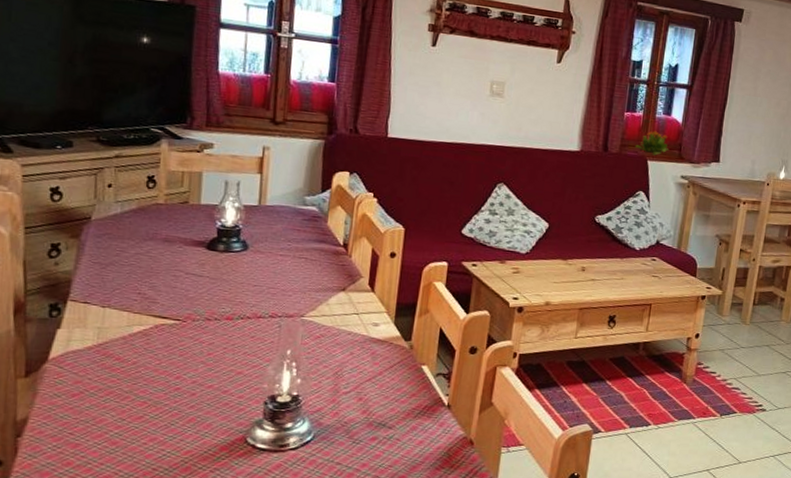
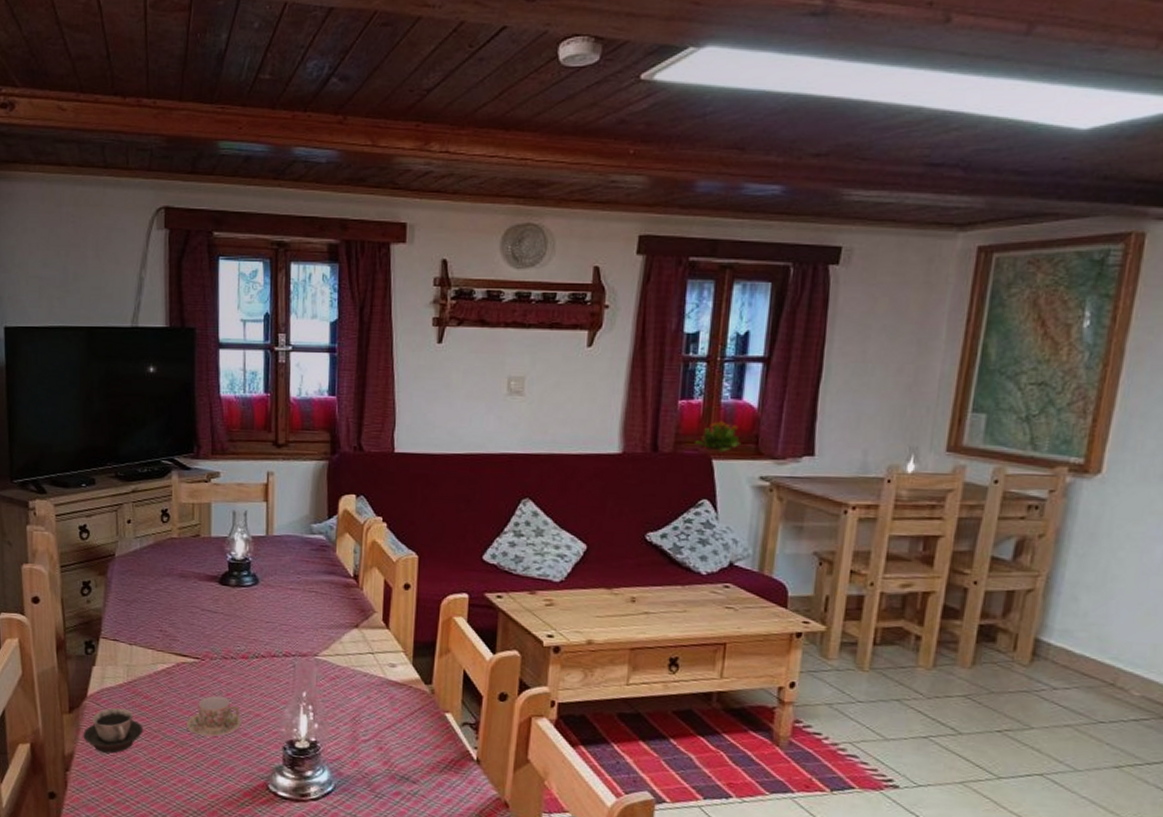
cup: none [41,370,113,417] -> present [83,707,144,754]
teacup: none [161,356,223,396] -> present [185,696,242,737]

